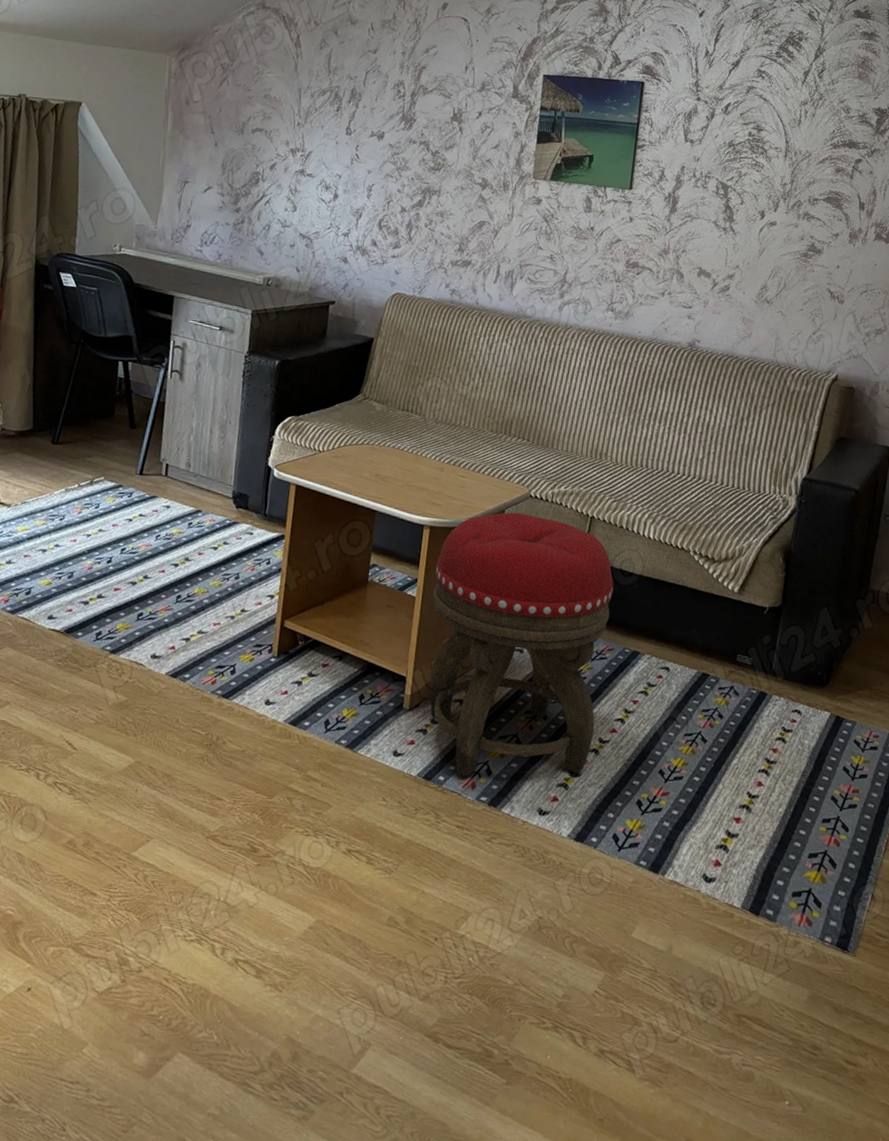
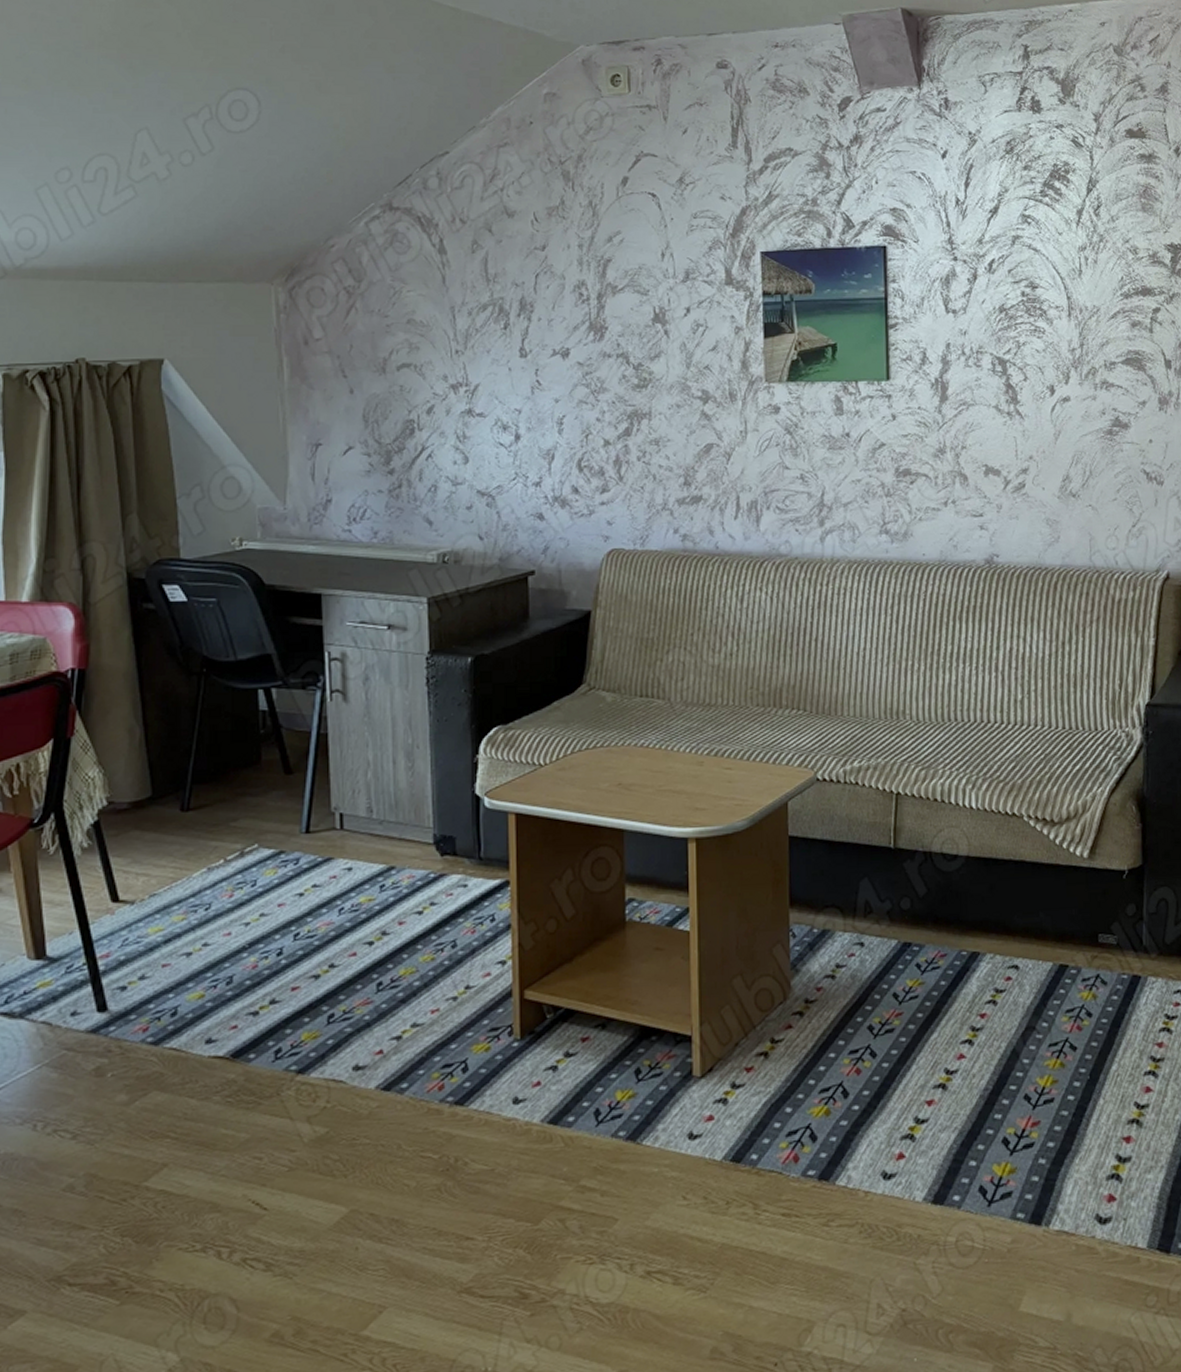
footstool: present [429,512,614,777] -> none [710,803,937,1150]

